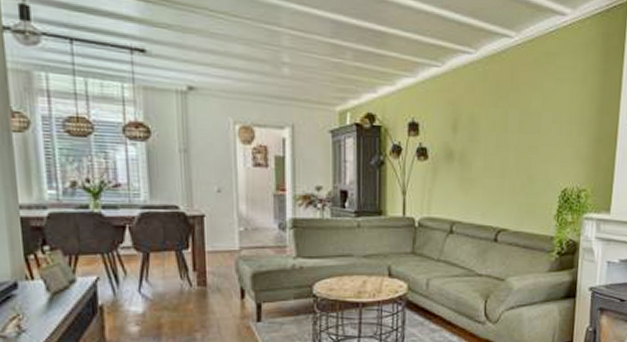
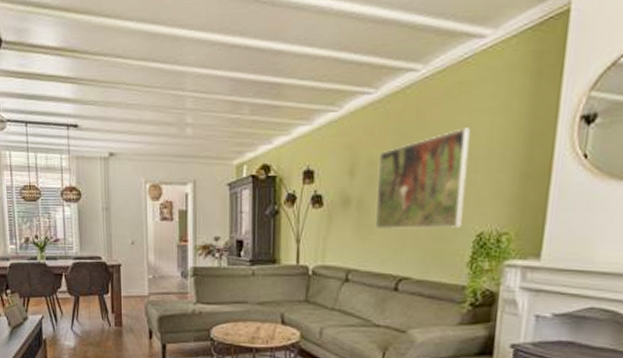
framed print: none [477,94,555,185] -> present [376,128,470,230]

